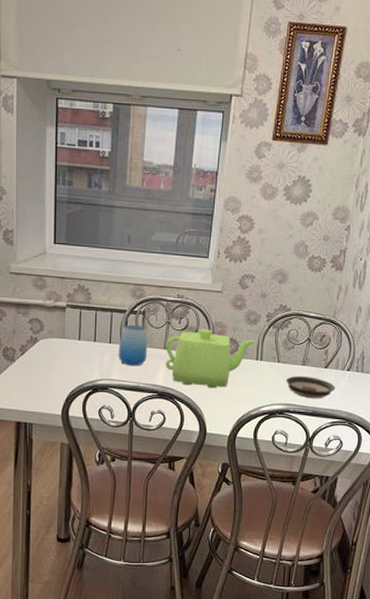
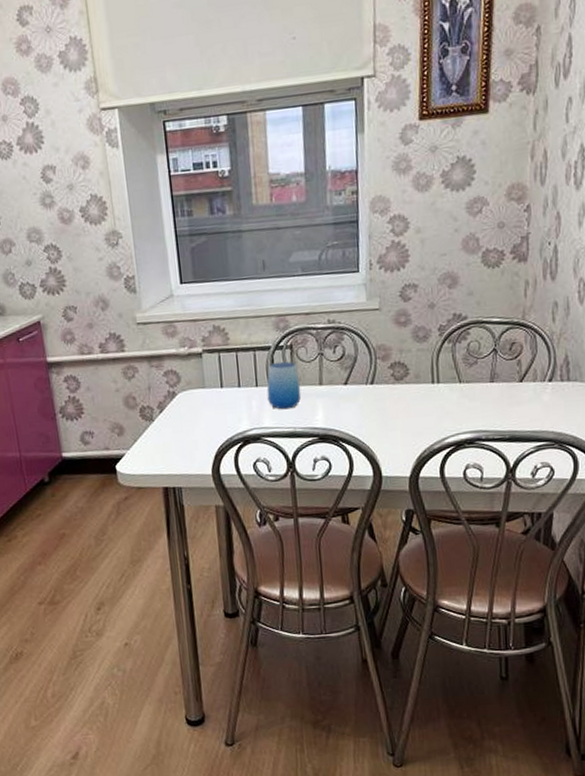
teapot: present [165,329,257,389] -> none [320,355,430,424]
saucer: present [285,376,335,399] -> none [471,394,536,422]

